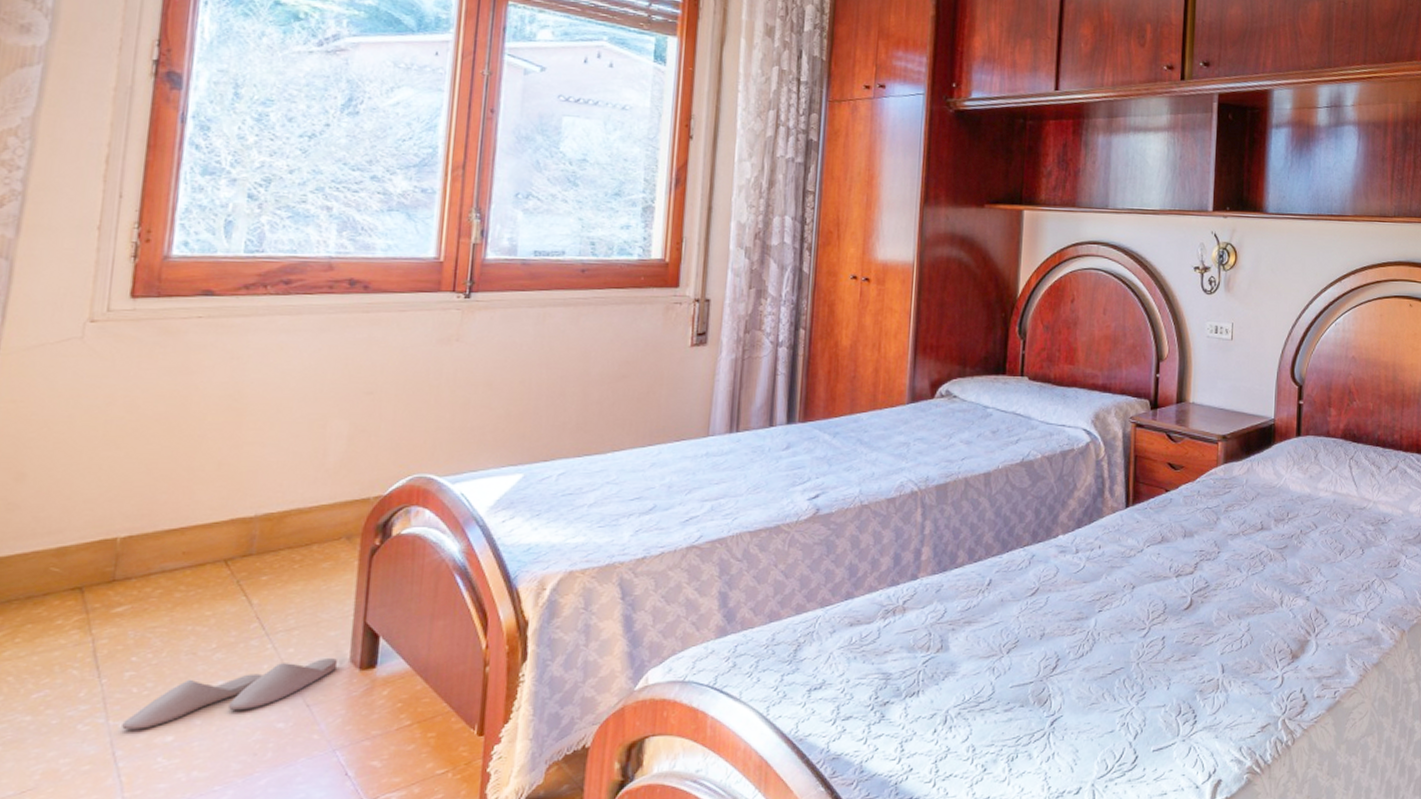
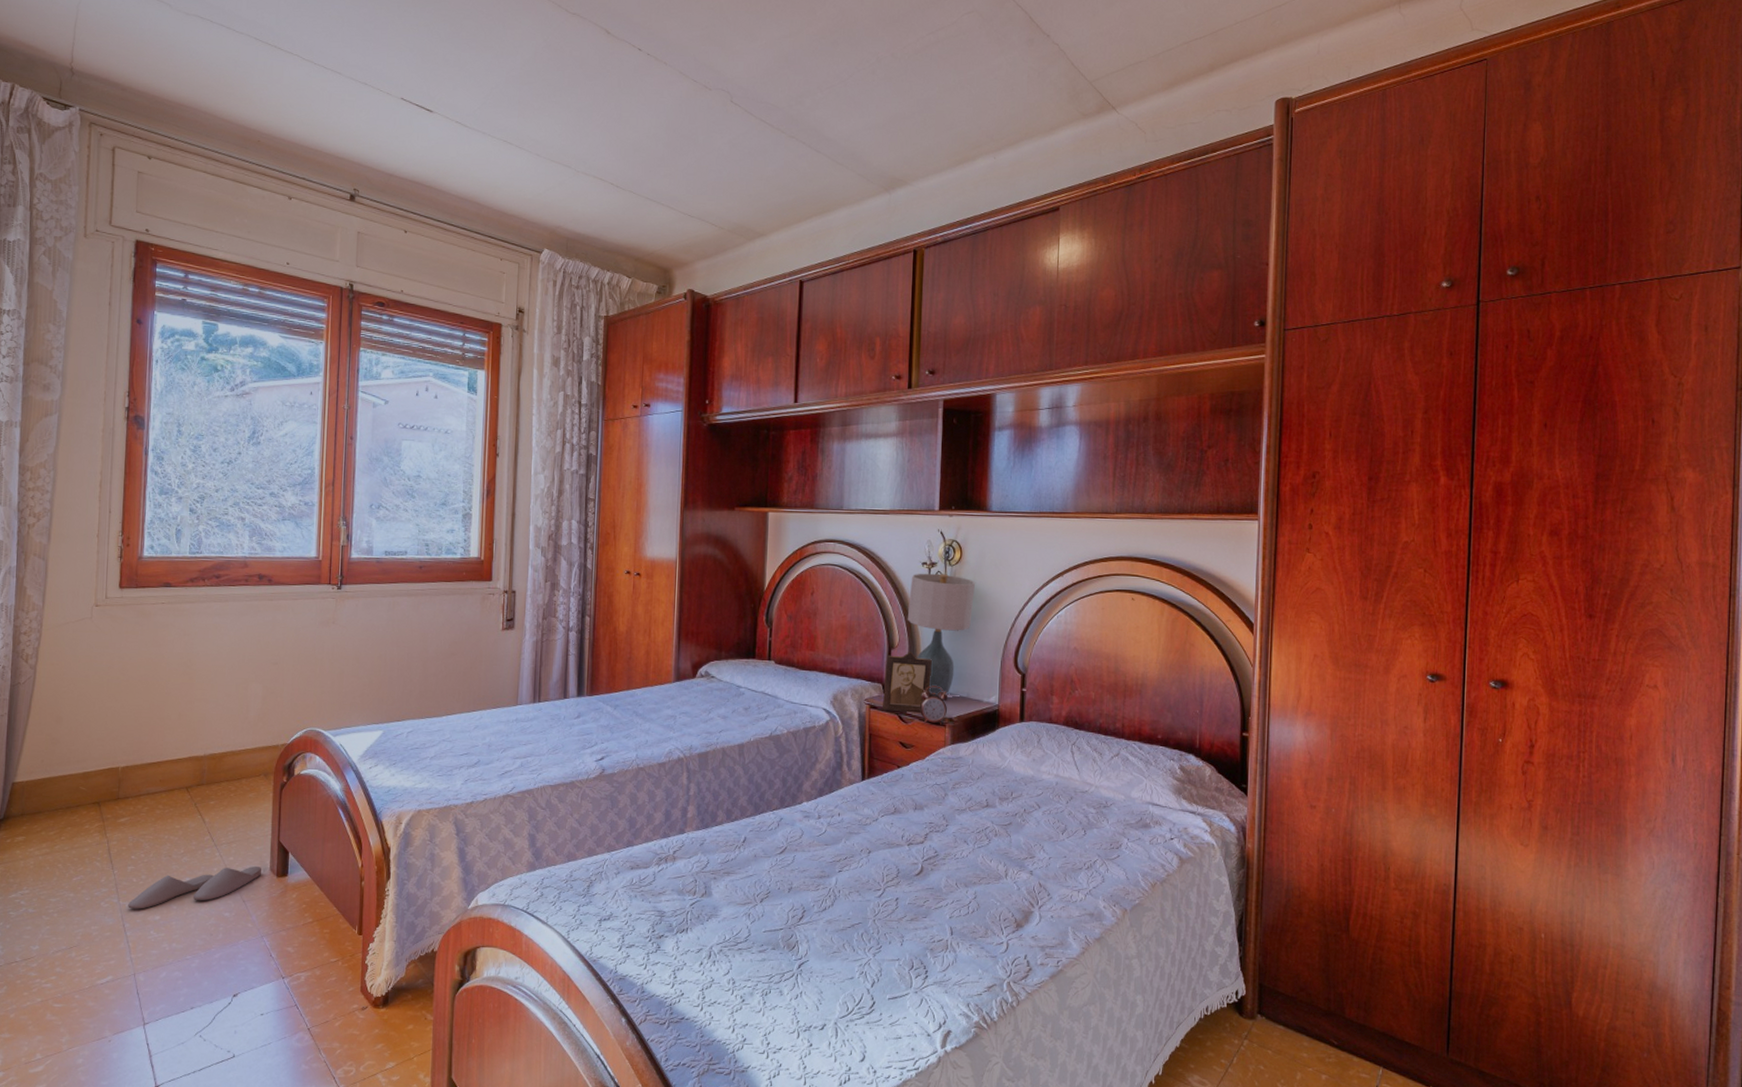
photo frame: none [1148,363,1205,430] -> present [882,651,933,713]
table lamp: none [1177,278,1251,411] -> present [907,573,976,696]
alarm clock: none [1190,400,1222,443] -> present [919,685,949,725]

